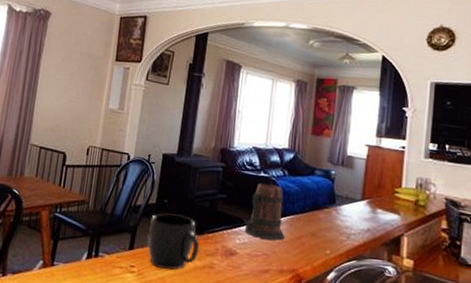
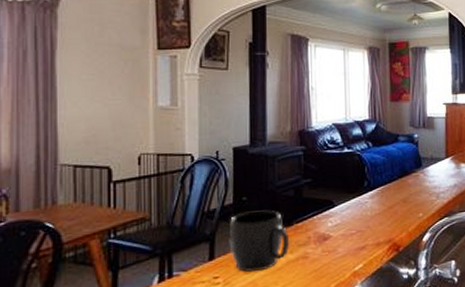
mug: present [244,183,285,240] -> none [335,159,377,216]

